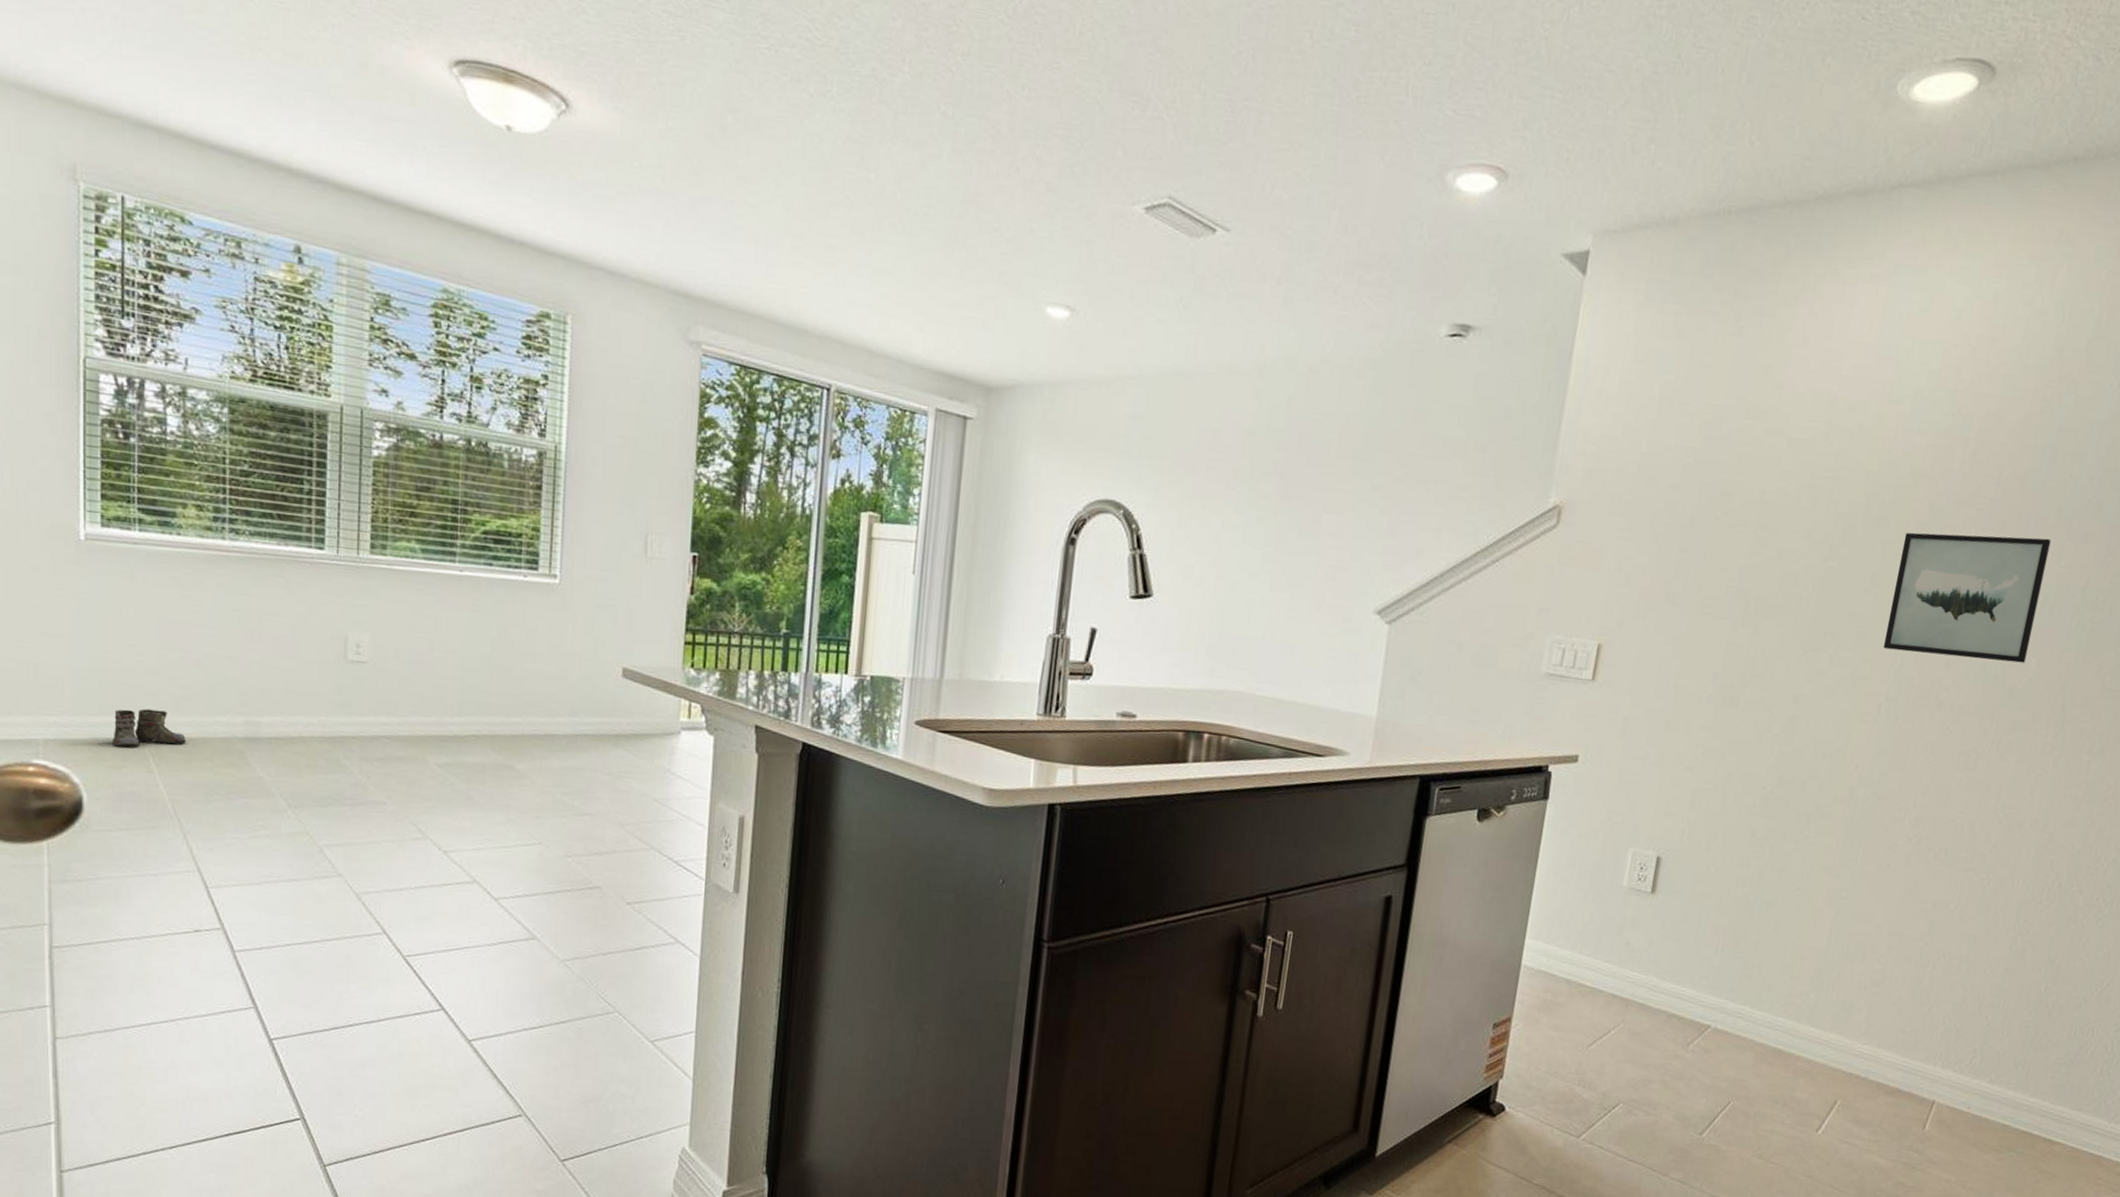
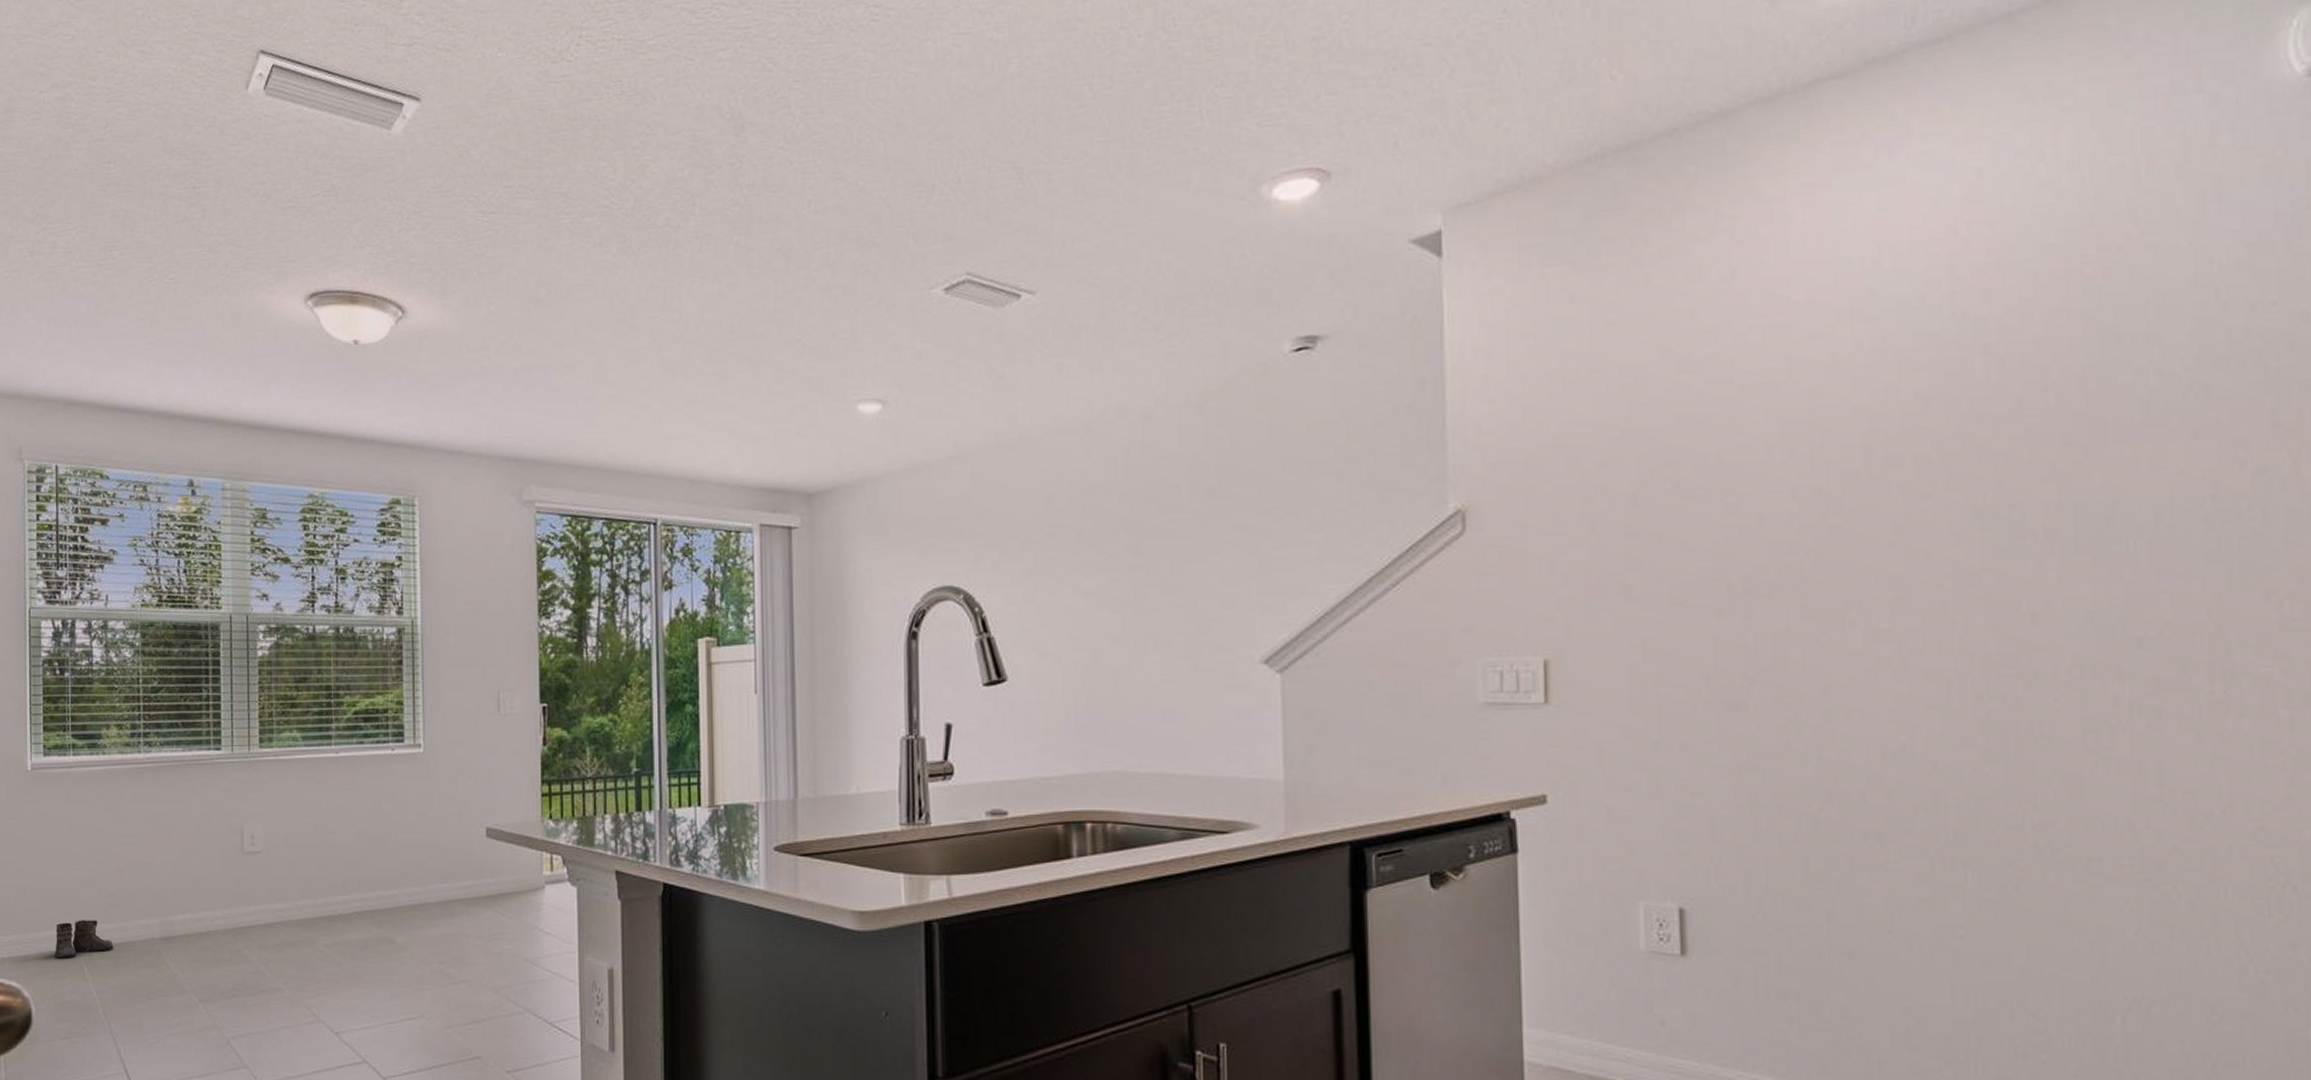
wall art: present [1883,532,2052,664] -> none [1928,443,2152,613]

